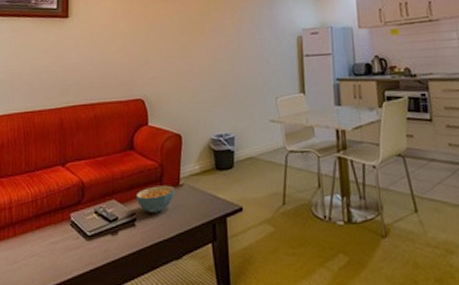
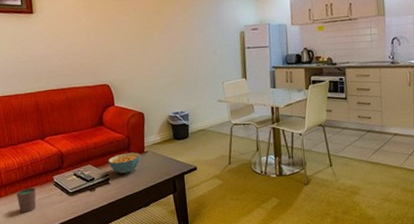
cup: none [26,227,49,261] -> present [16,187,37,213]

